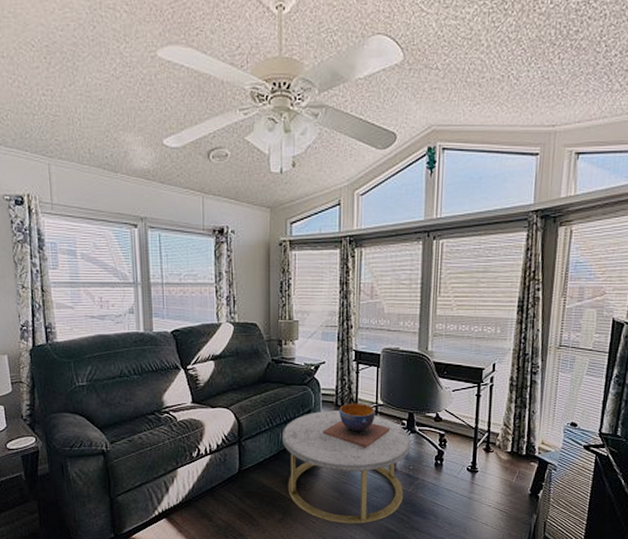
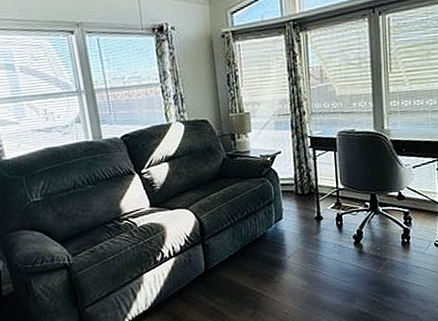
coffee table: present [282,410,411,524] -> none [245,199,376,312]
decorative bowl: present [323,403,389,449] -> none [286,189,353,235]

